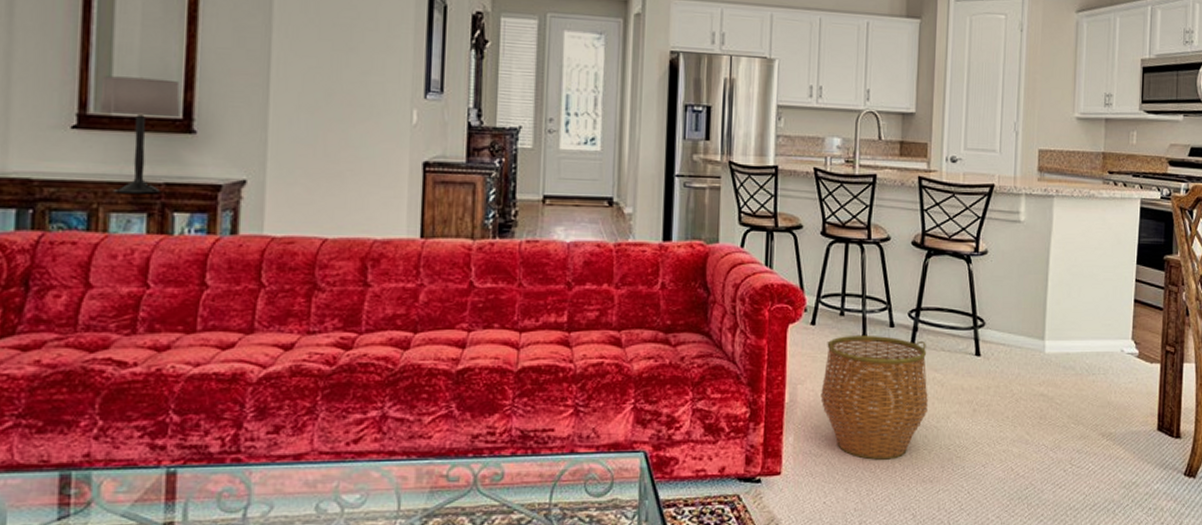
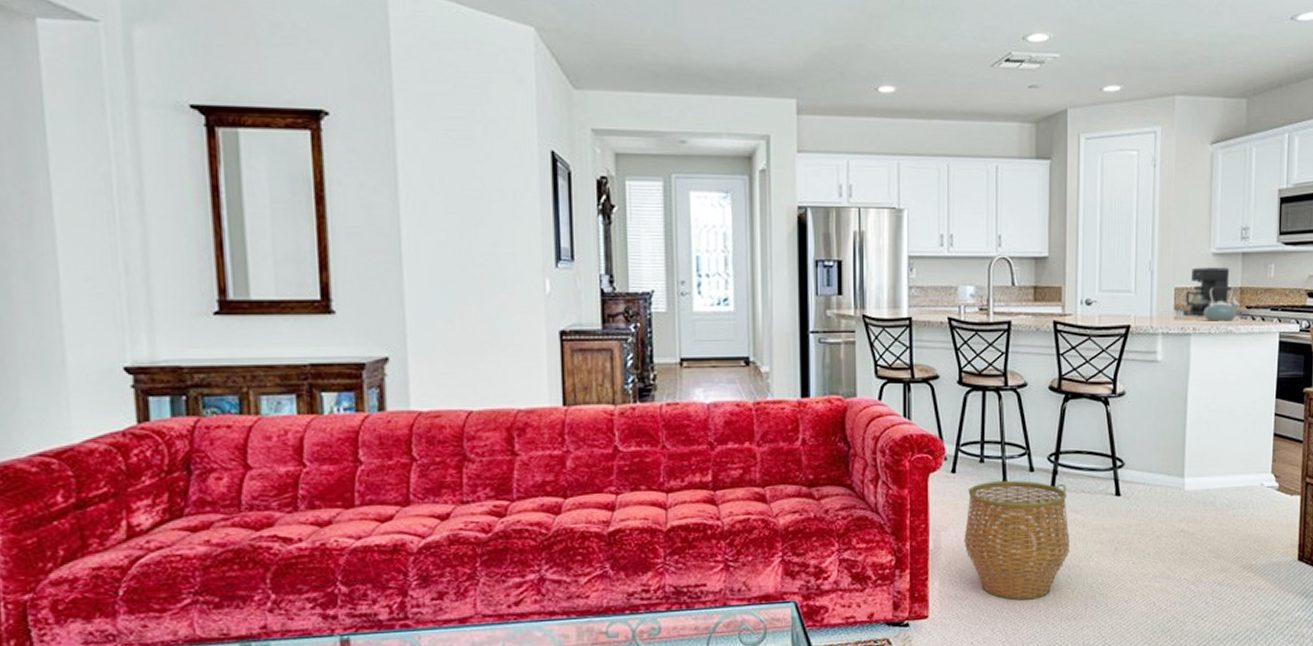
table lamp: present [100,76,181,194] -> none [237,259,318,376]
coffee maker: none [1045,131,1093,180] -> present [1182,267,1230,317]
kettle: none [1066,149,1103,185] -> present [1203,285,1240,321]

